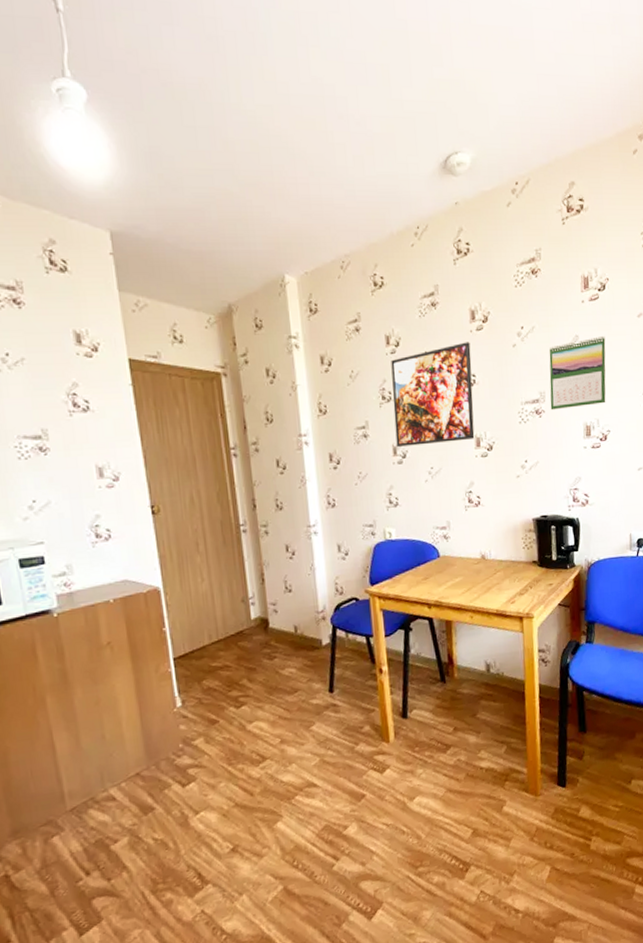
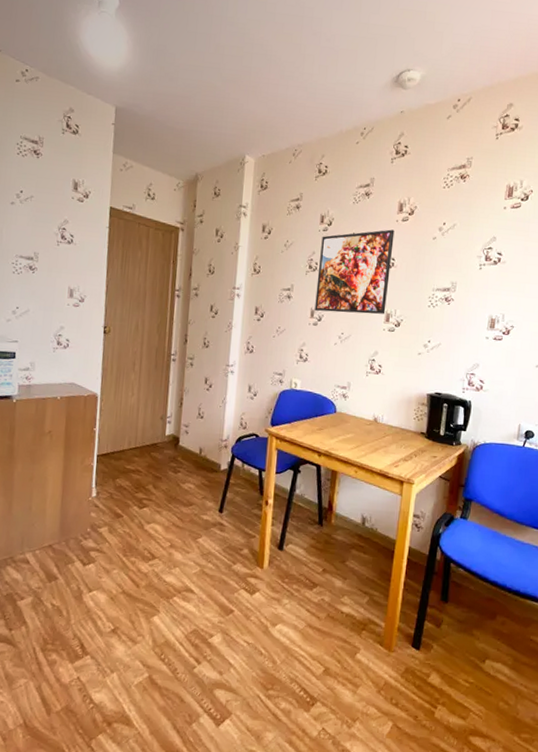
calendar: present [549,336,606,410] -> none [459,240,522,301]

